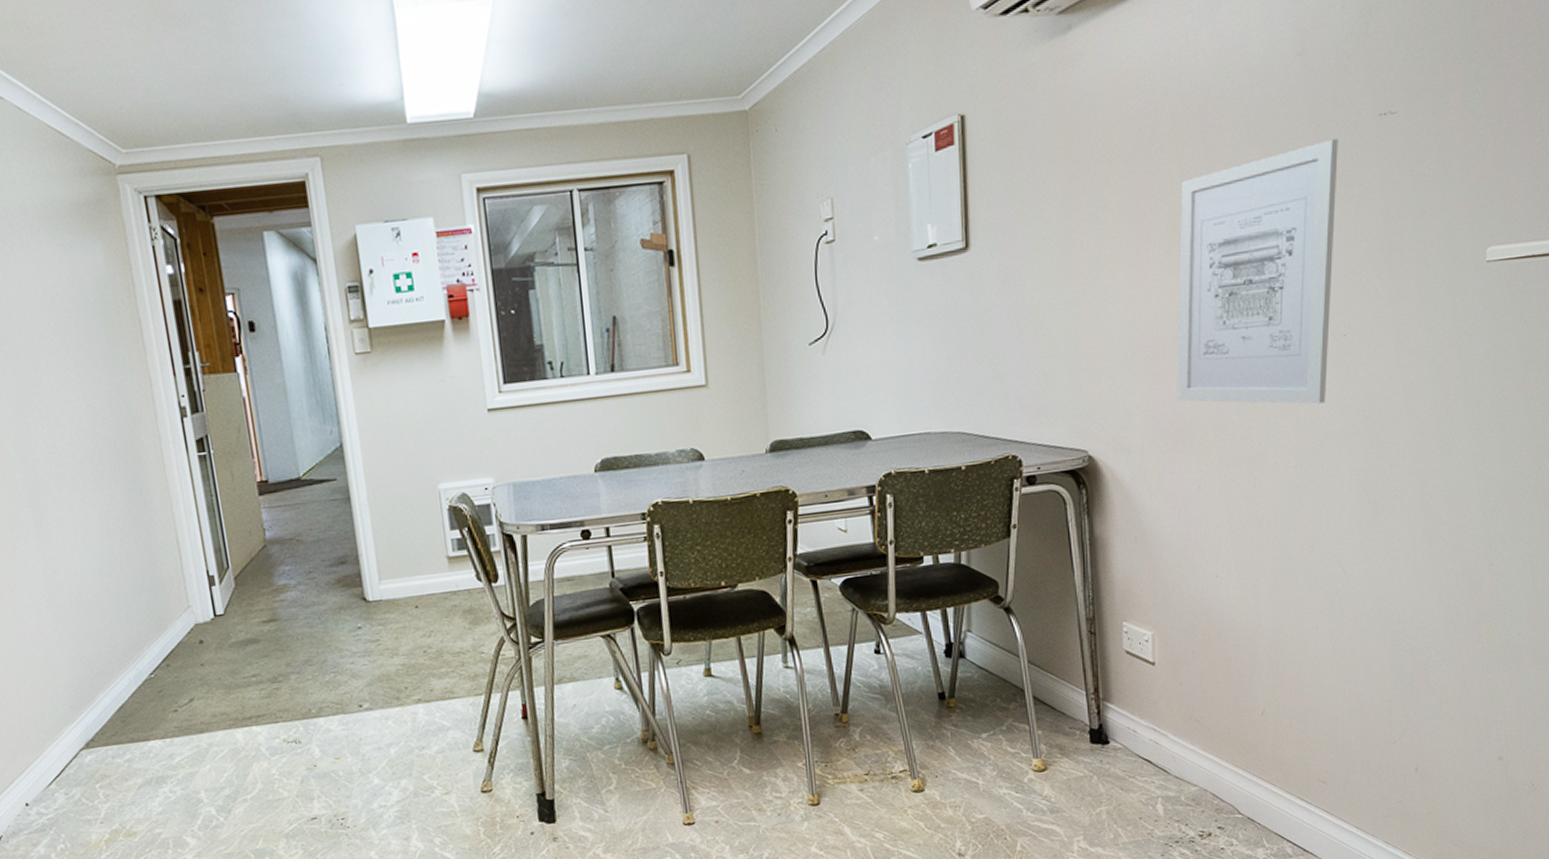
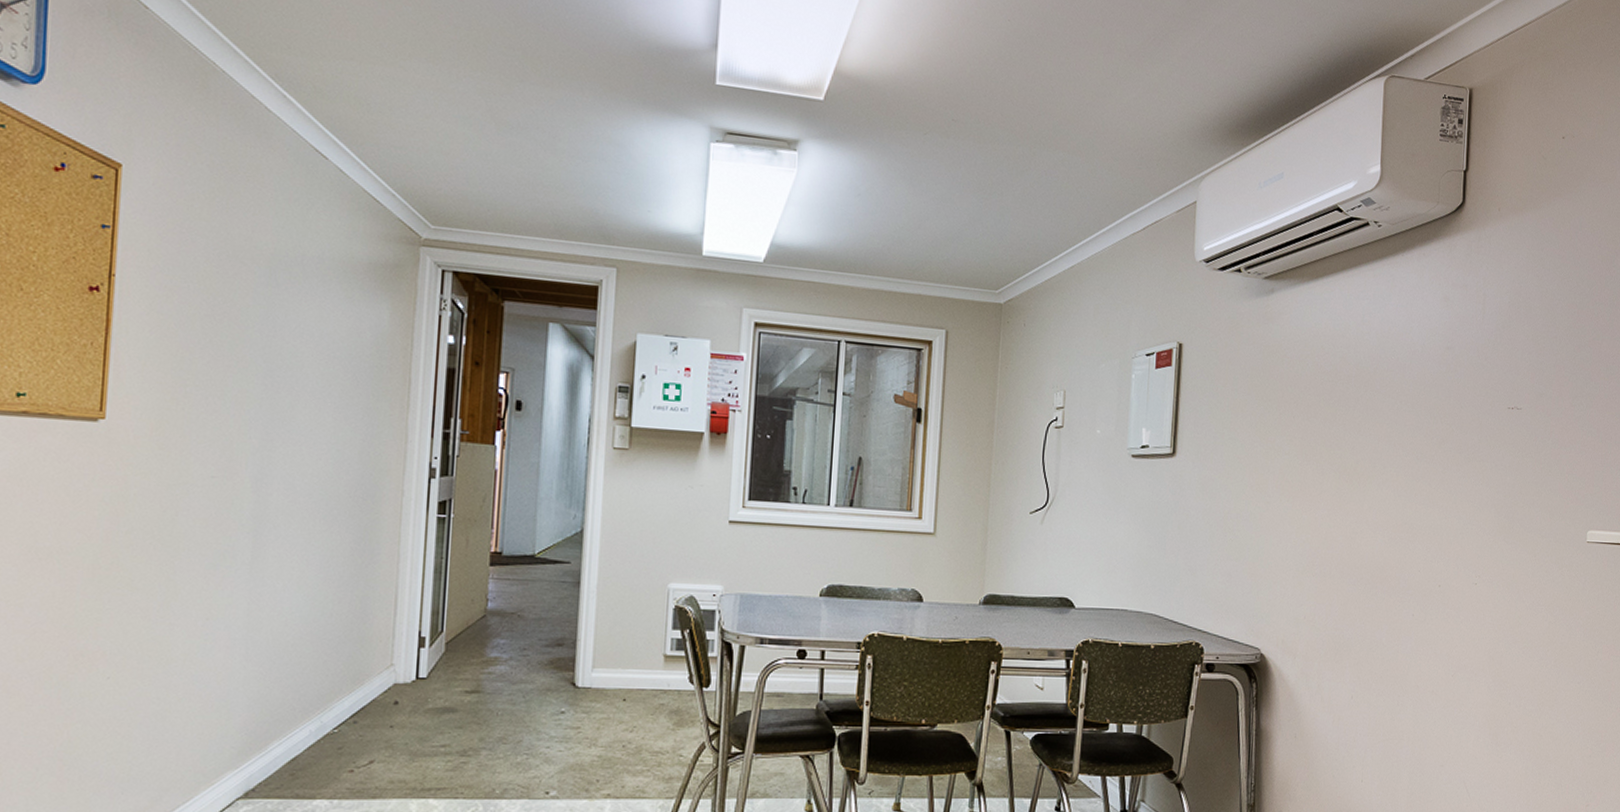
wall art: present [1177,138,1339,404] -> none [1338,420,1476,640]

